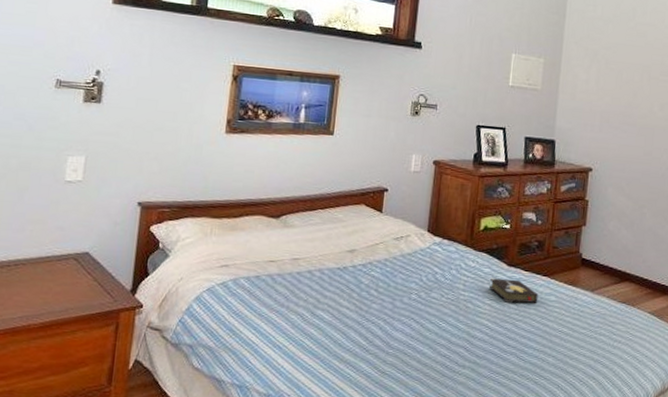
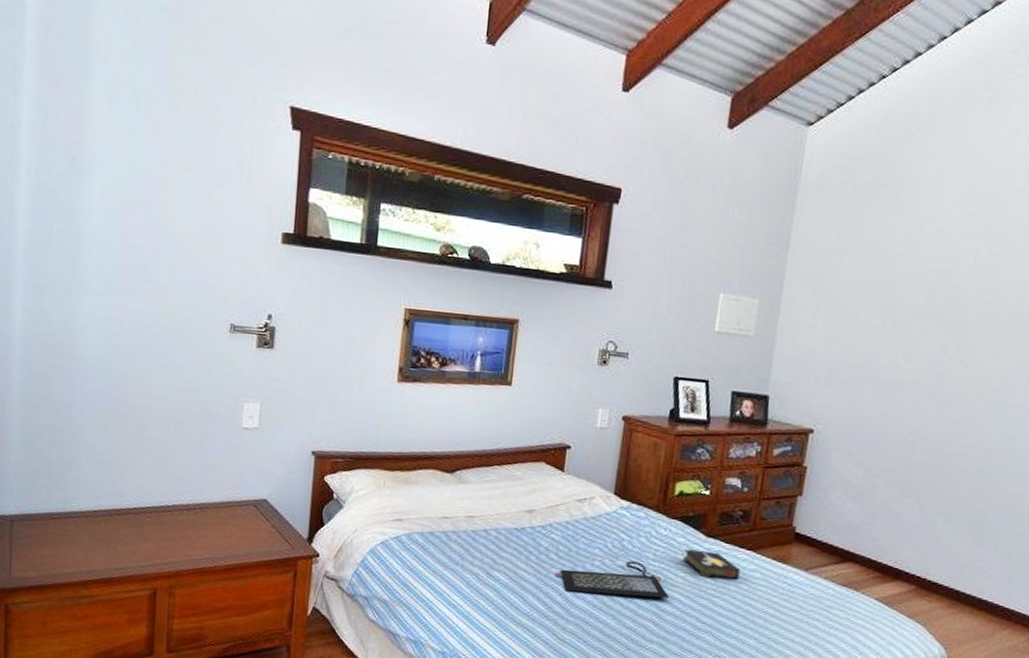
clutch bag: none [375,292,479,326] -> present [555,561,670,598]

